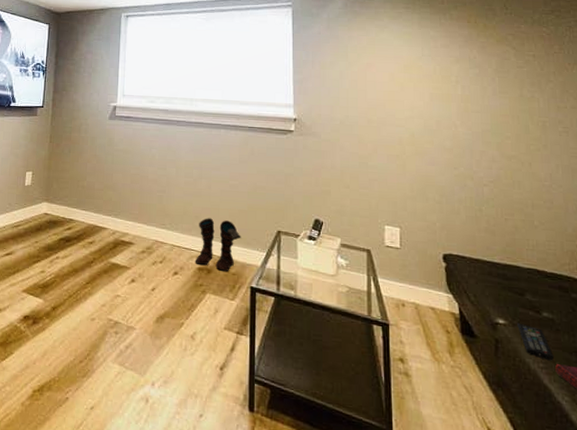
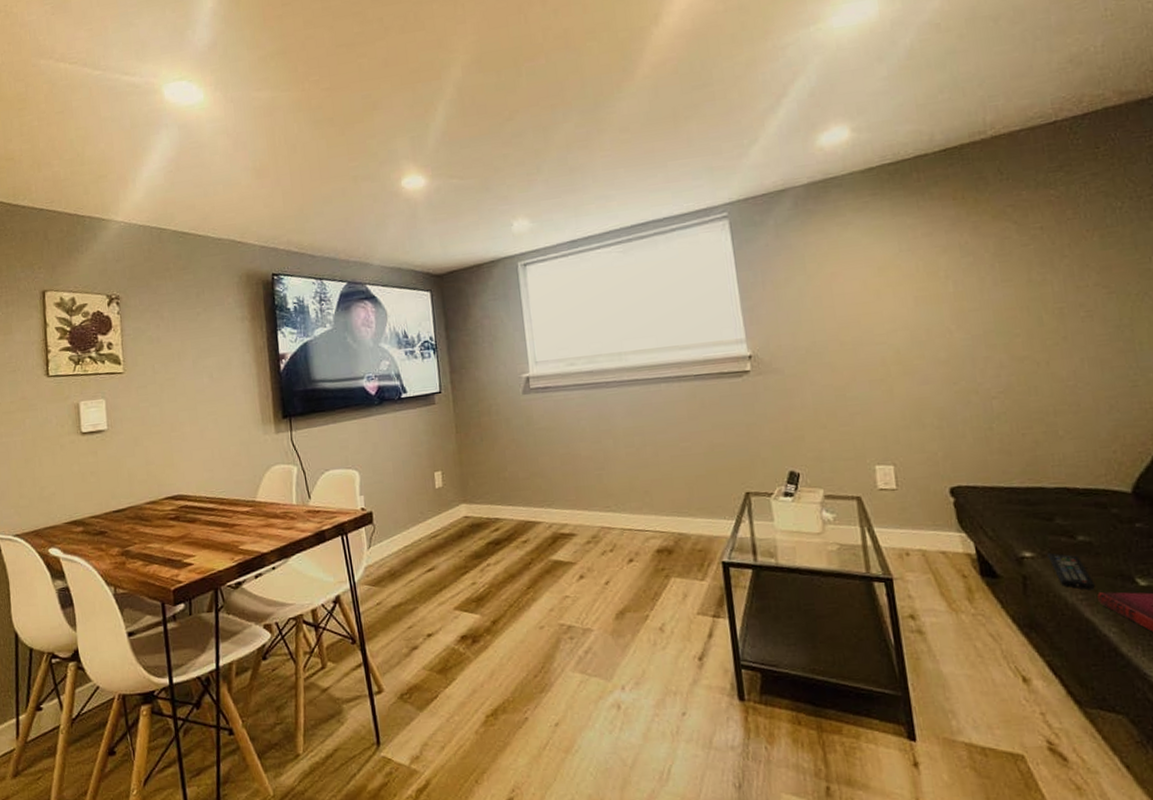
boots: present [195,218,241,272] -> none [650,490,703,550]

